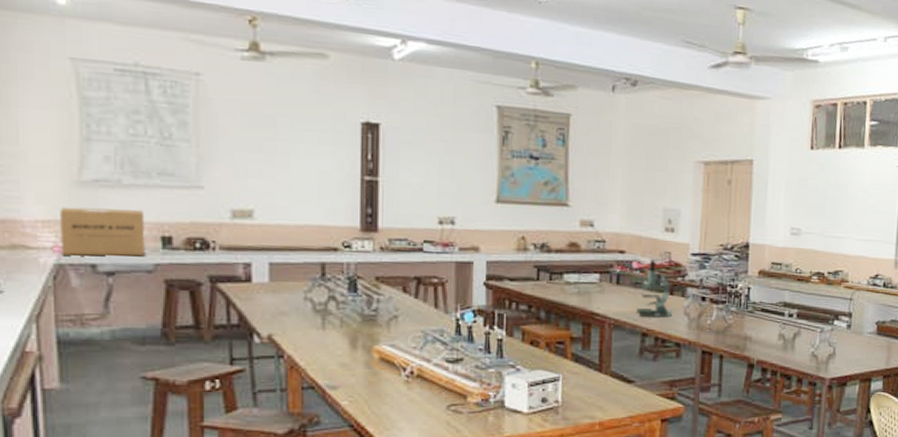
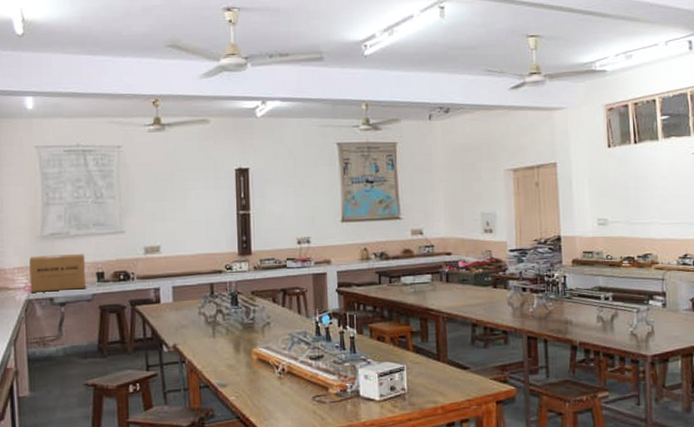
microscope: present [637,259,673,317] -> none [466,258,498,309]

